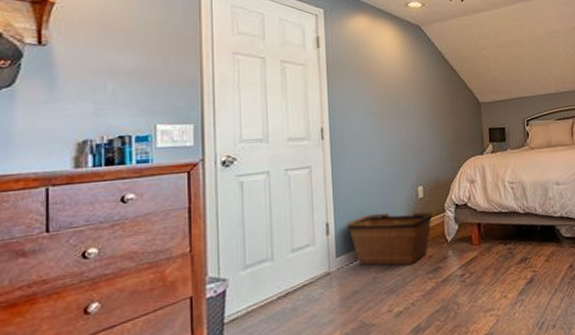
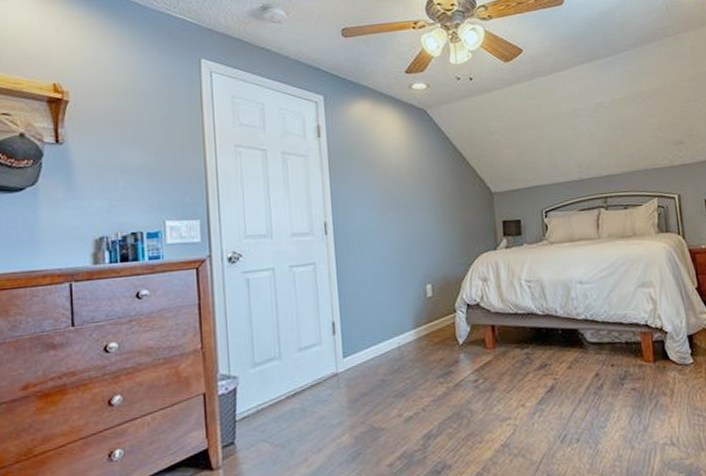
bicycle basket: present [347,211,433,266] -> none [353,311,443,369]

